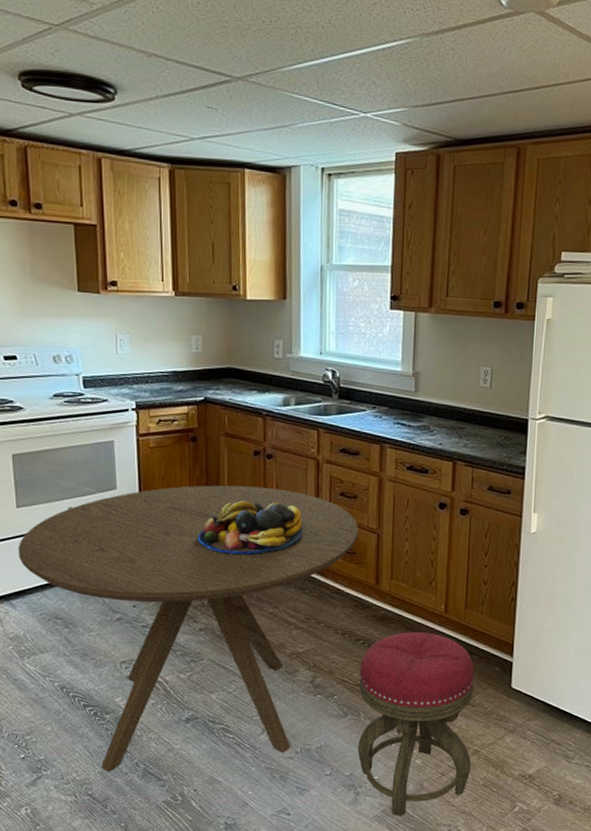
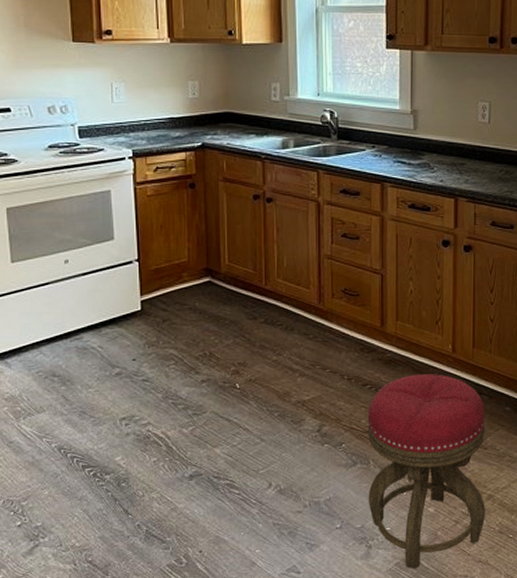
dining table: present [19,485,359,773] -> none [13,231,362,537]
fruit bowl: present [198,500,304,555] -> none [198,246,306,301]

